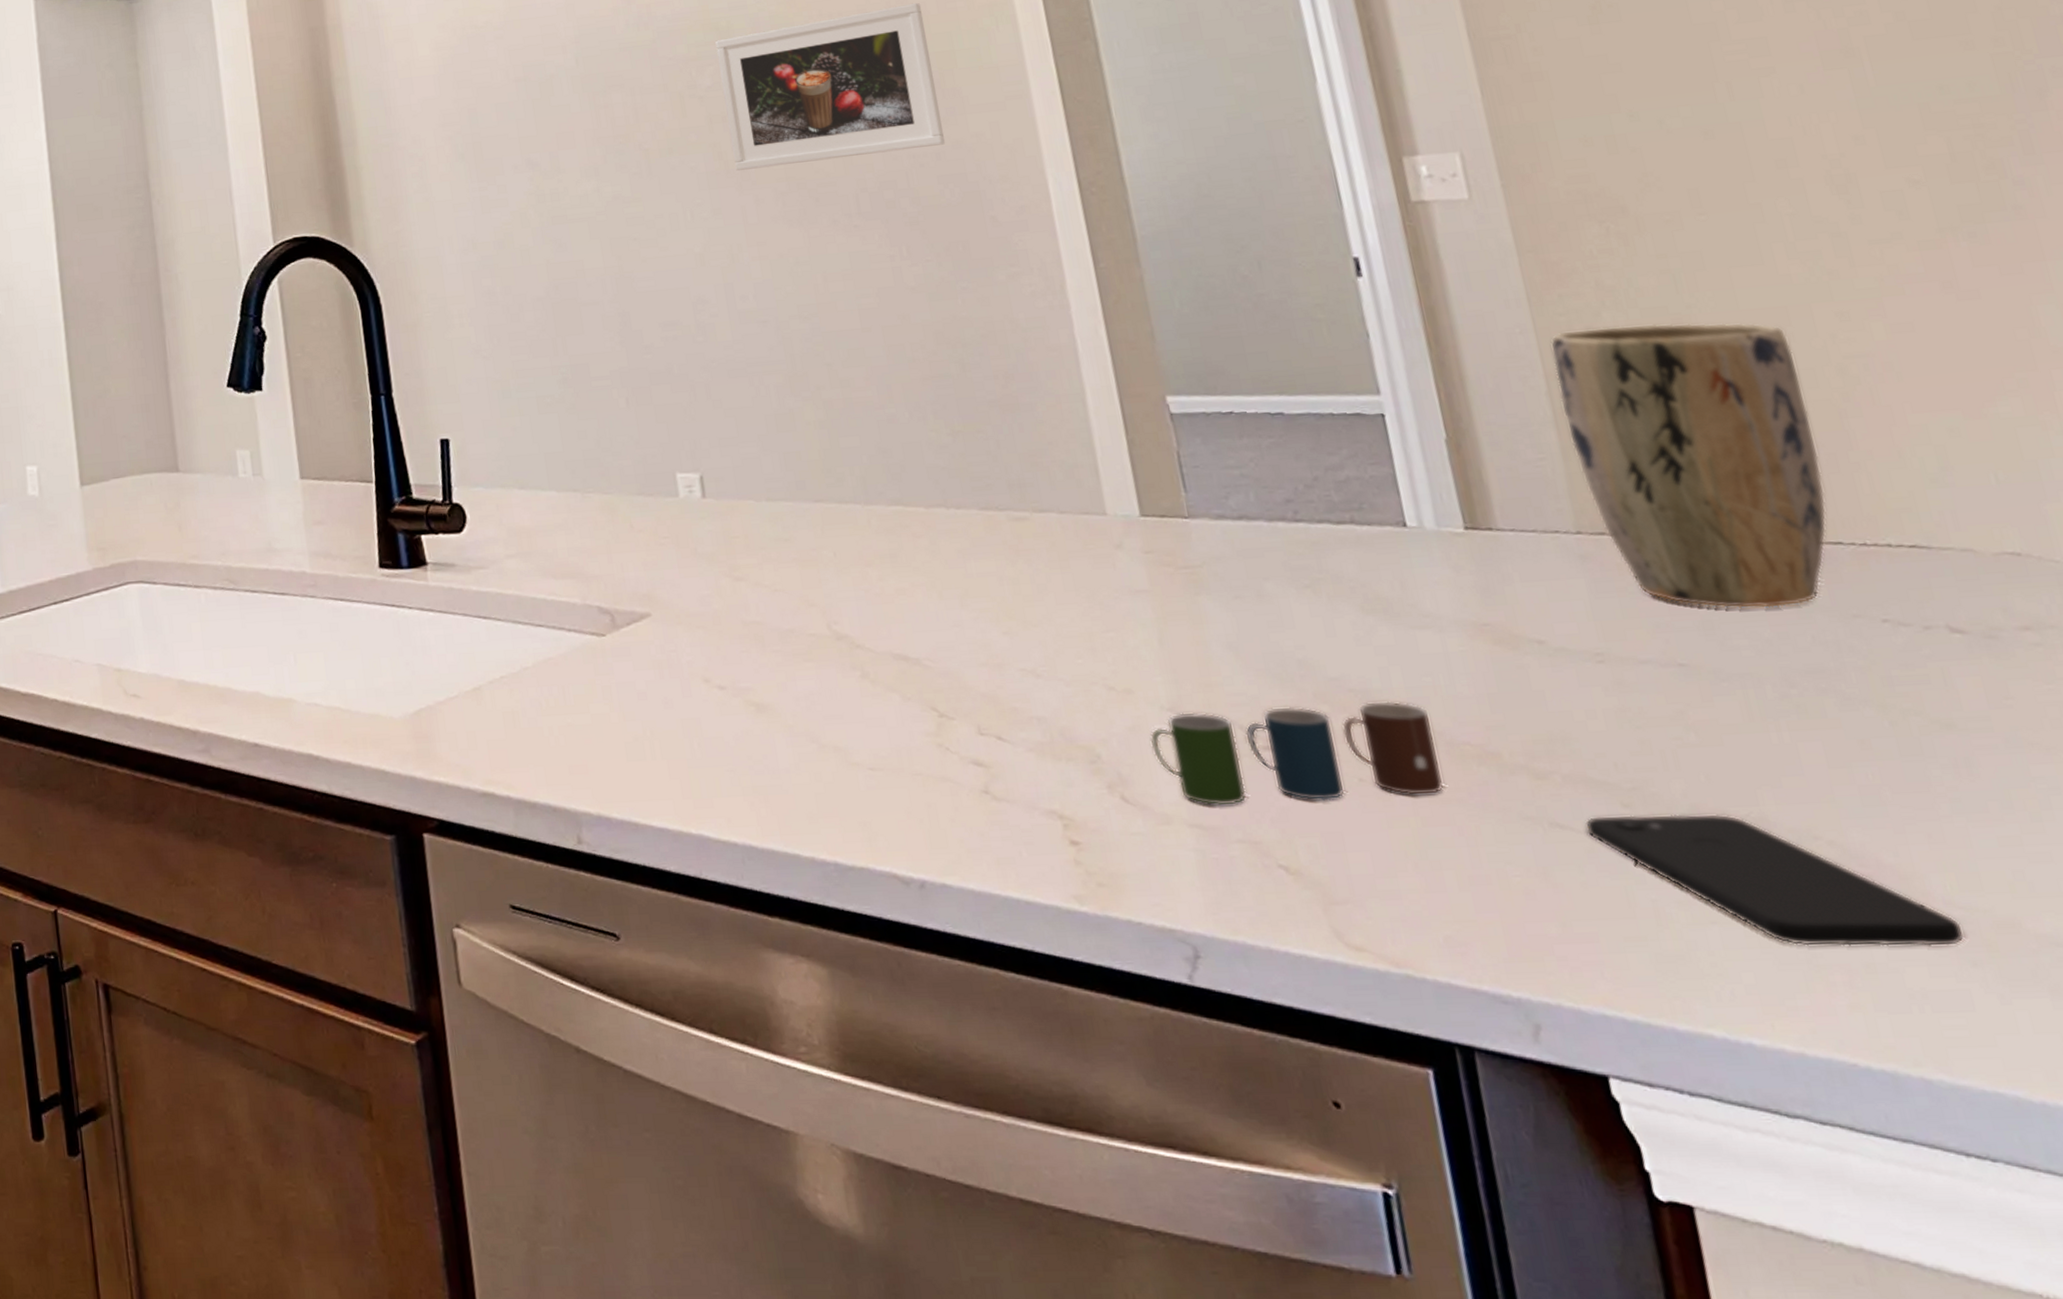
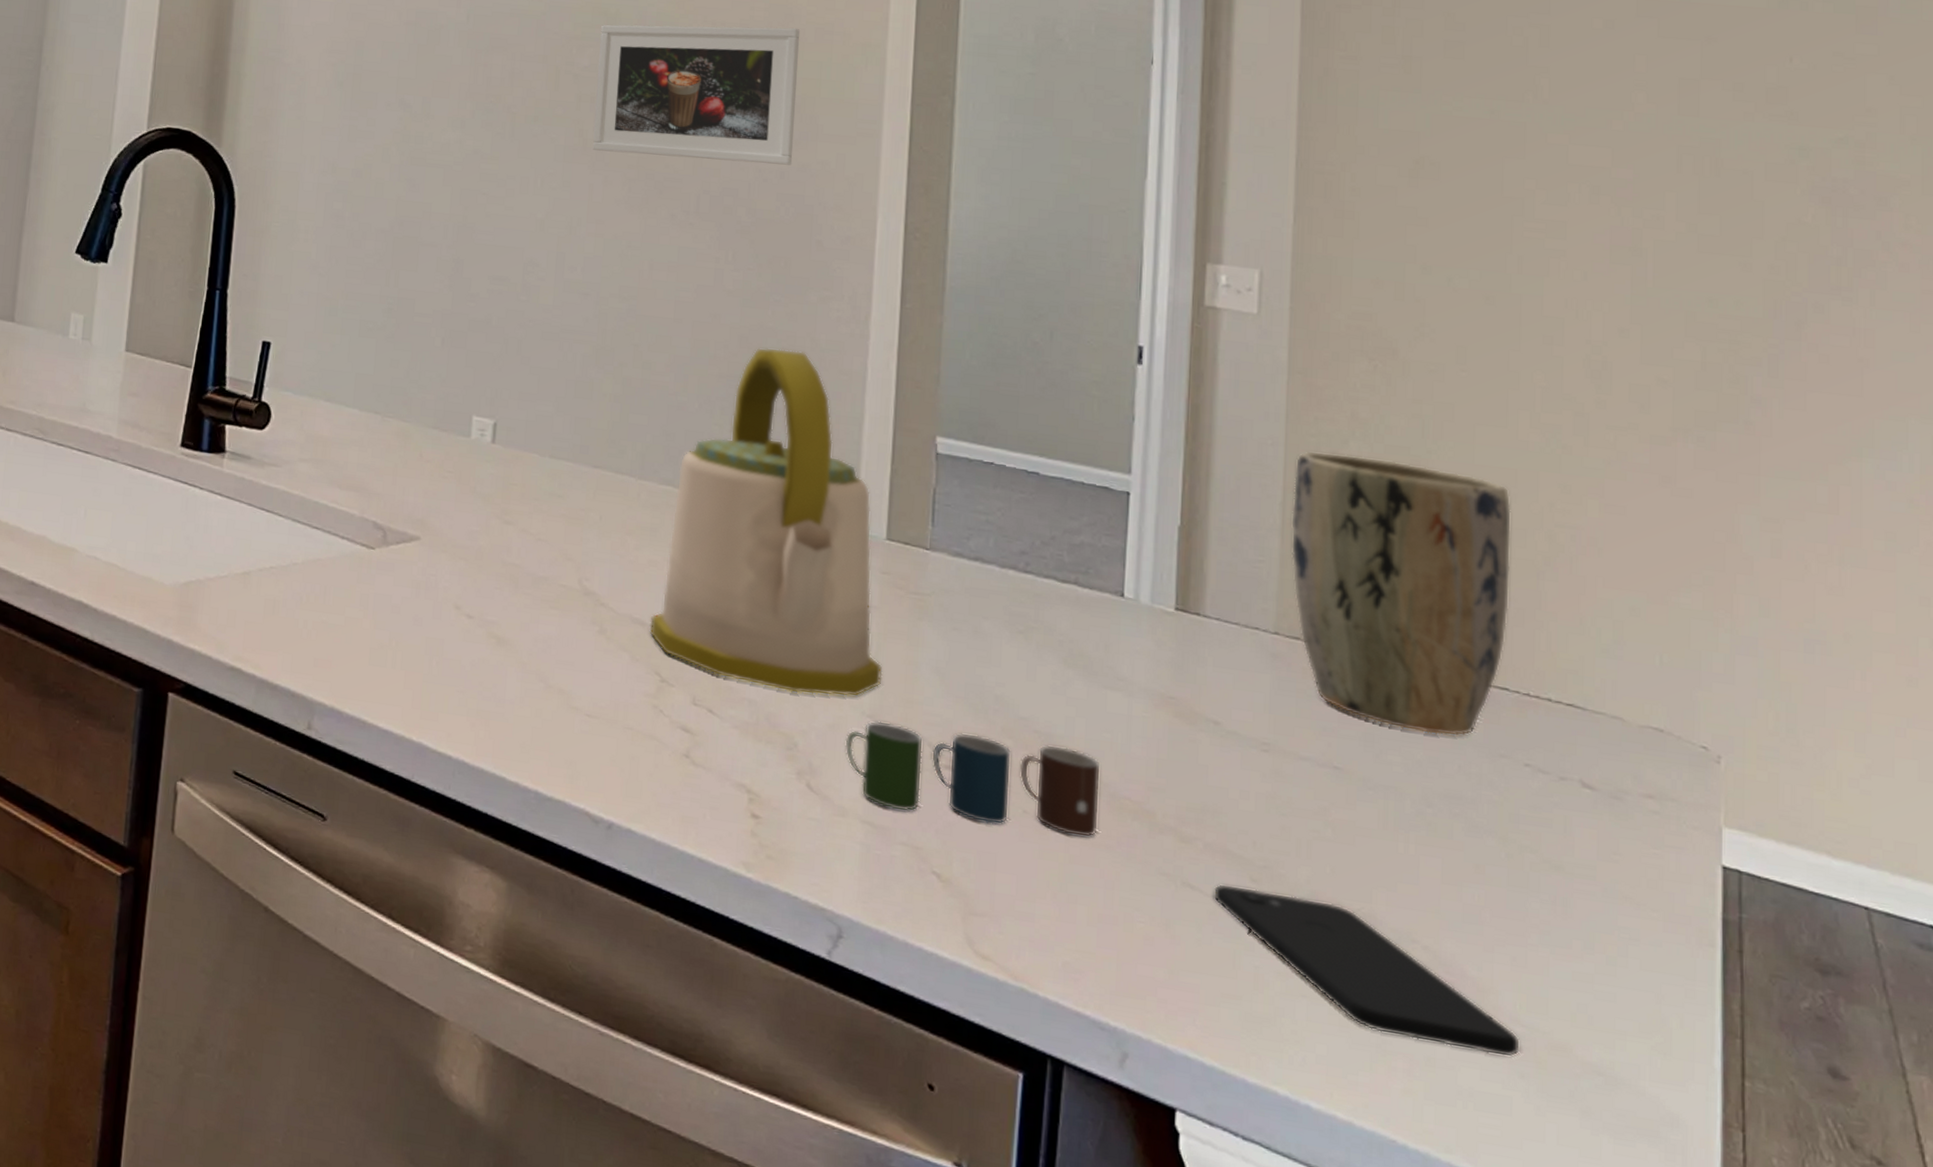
kettle: none [903,335,1174,701] -> present [649,347,883,697]

